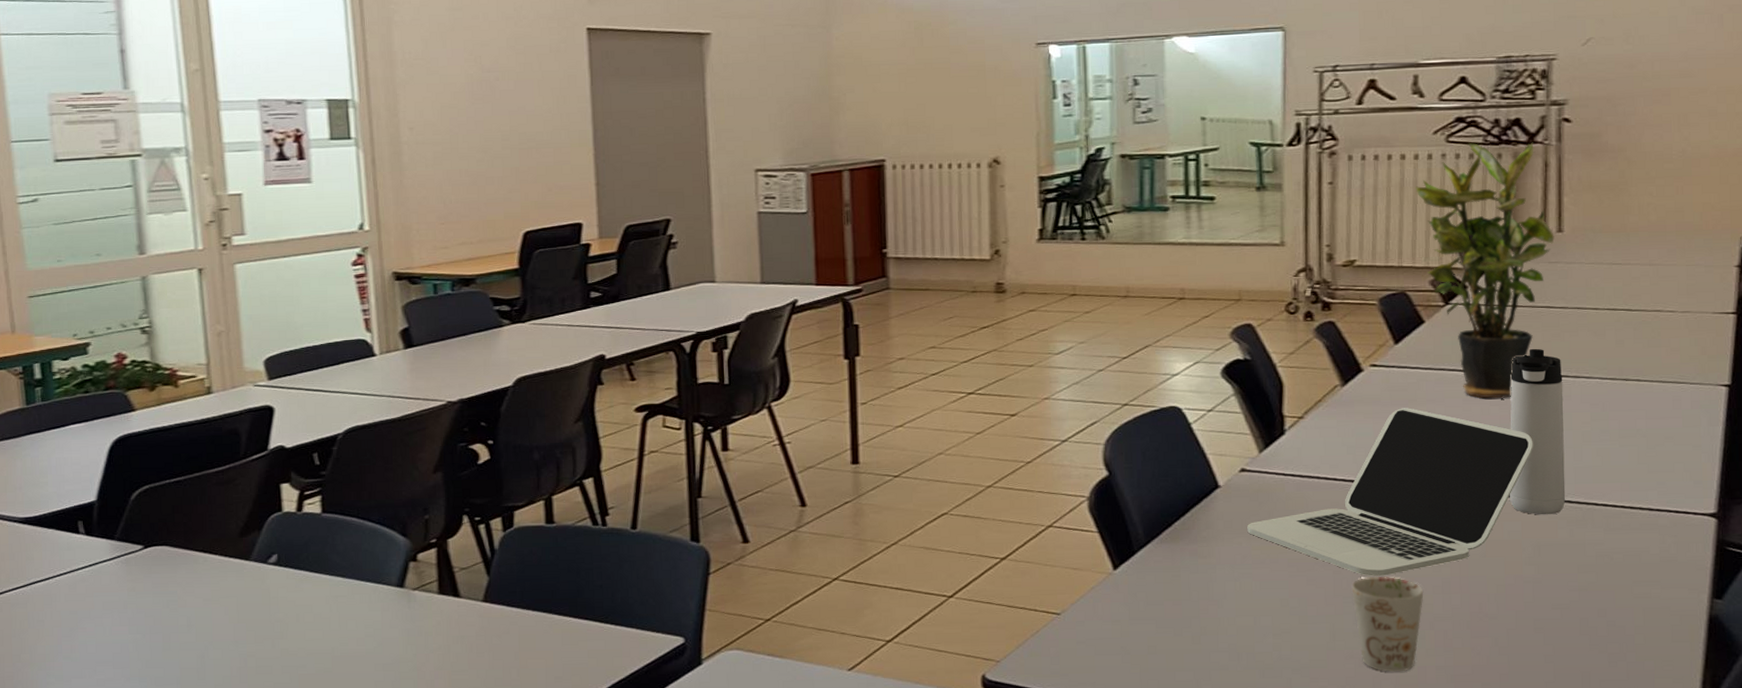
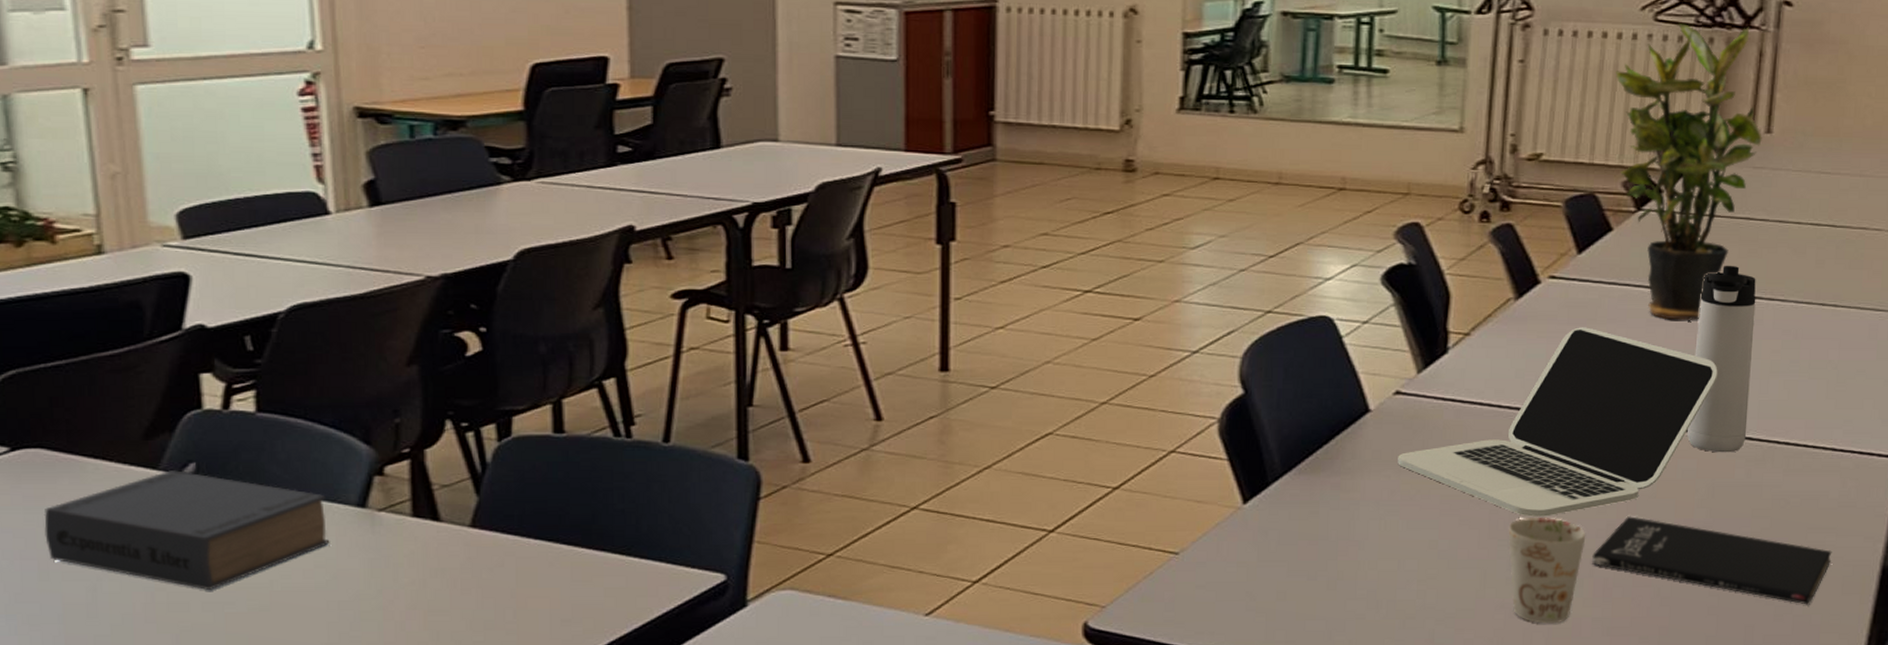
book: none [167,561,377,657] -> present [44,470,330,591]
notebook: none [1431,574,1659,652] -> present [1592,516,1832,605]

